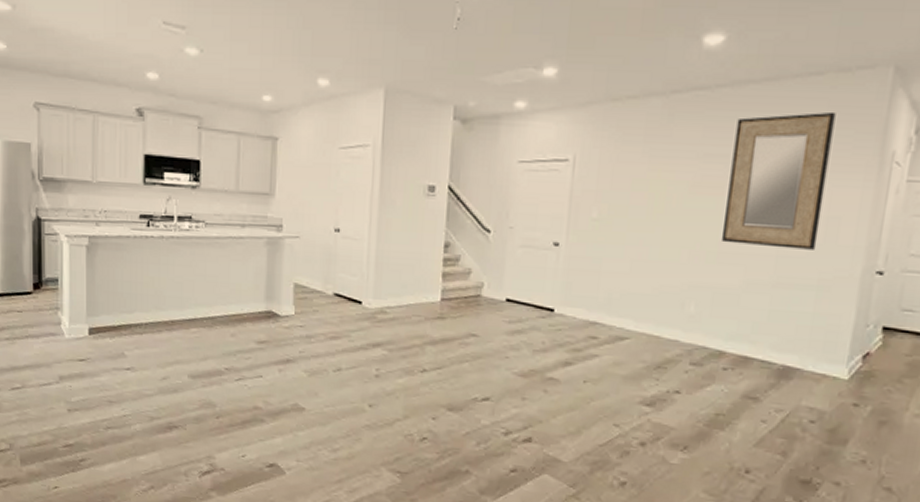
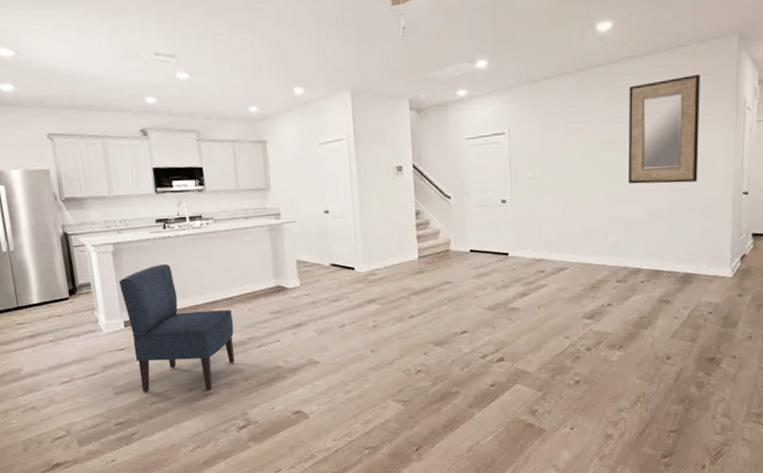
chair: none [90,267,211,423] -> present [119,263,235,393]

